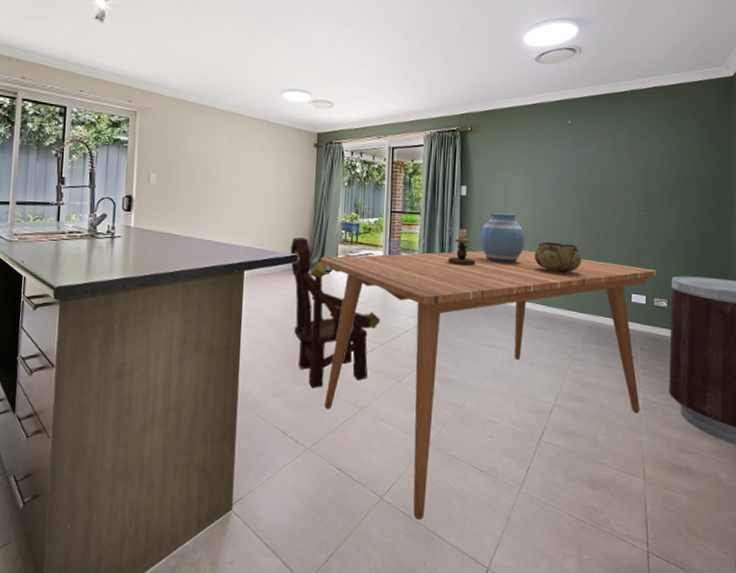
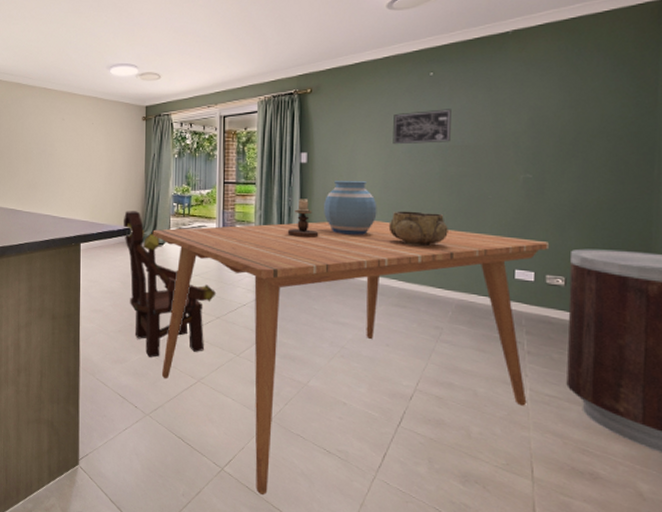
wall art: none [538,153,585,183] -> present [393,109,451,145]

